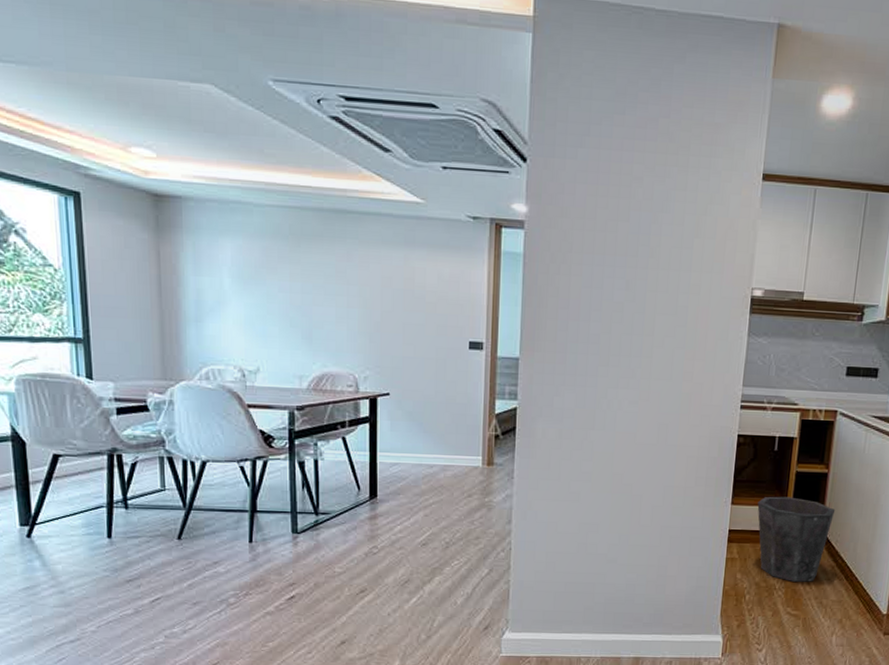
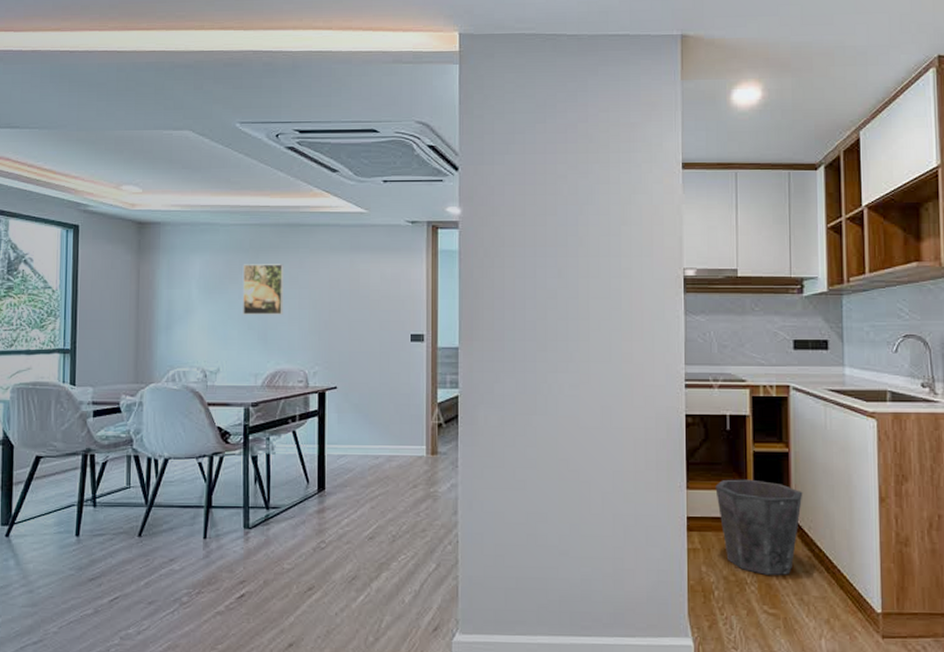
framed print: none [282,253,330,313] -> present [242,264,284,315]

